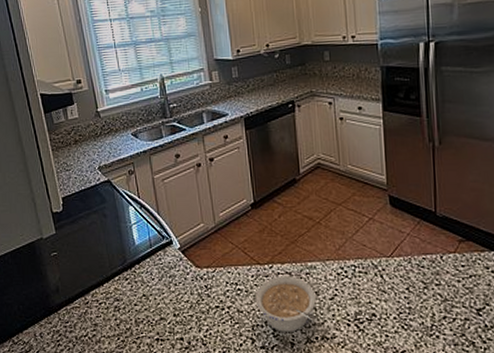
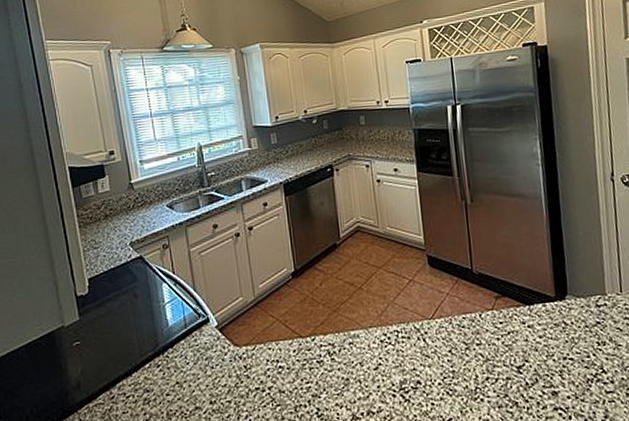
legume: present [255,276,317,332] -> none [297,347,362,411]

